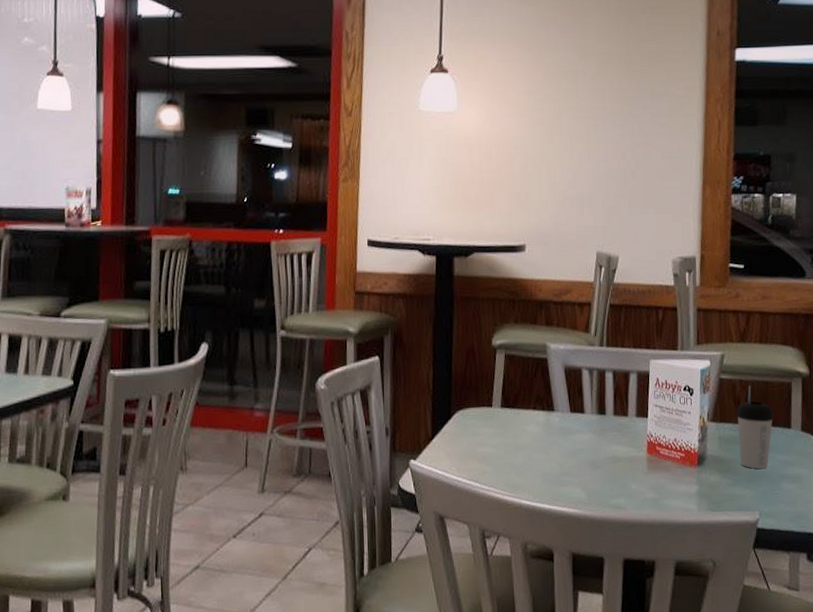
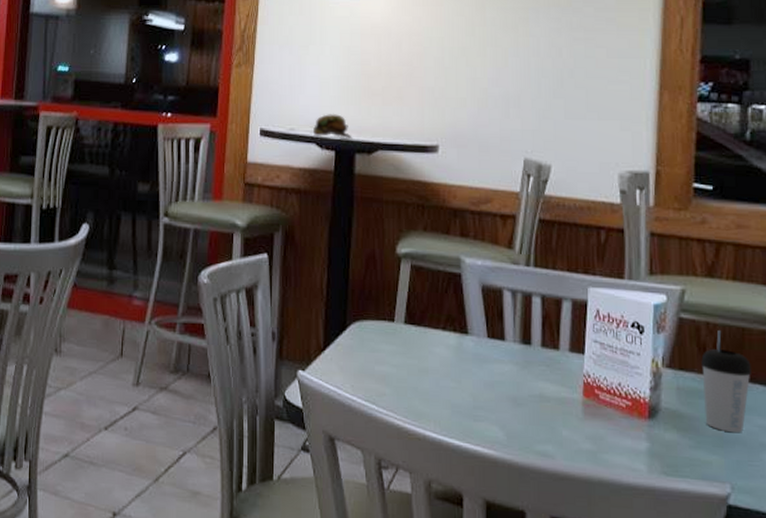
burger: none [415,222,451,245] -> present [312,114,352,140]

